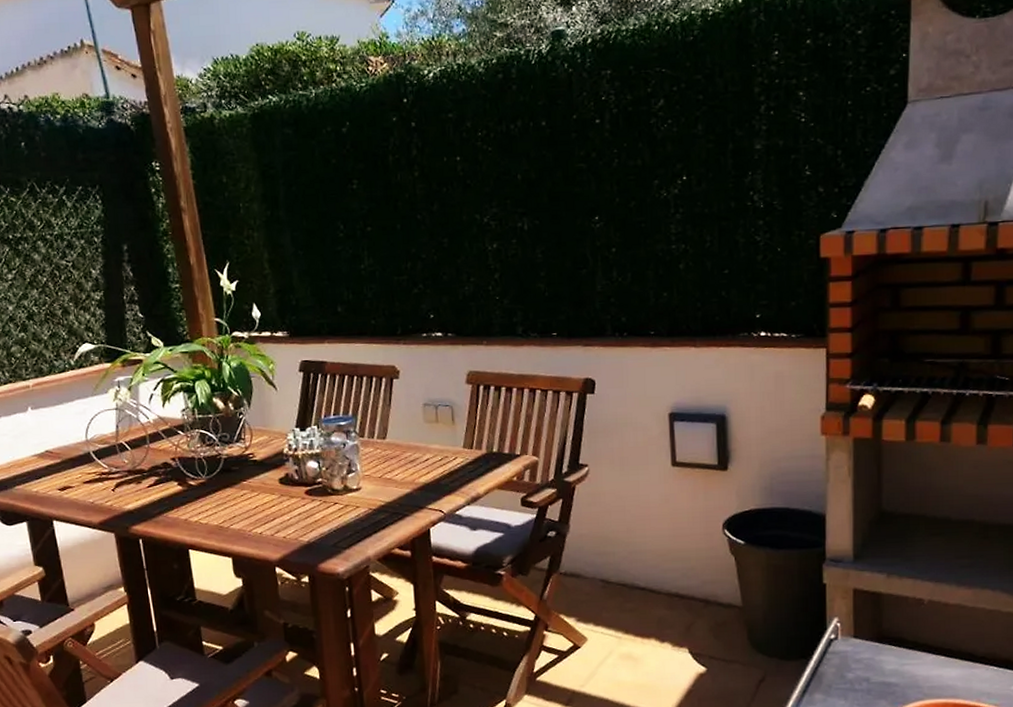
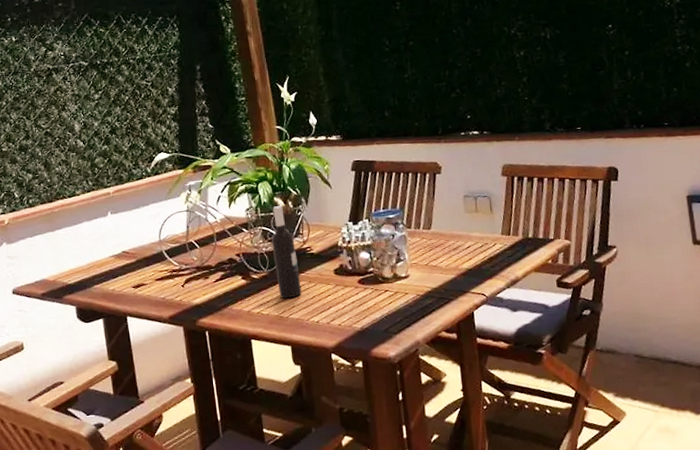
wine bottle: none [210,407,243,508] -> present [271,206,302,299]

